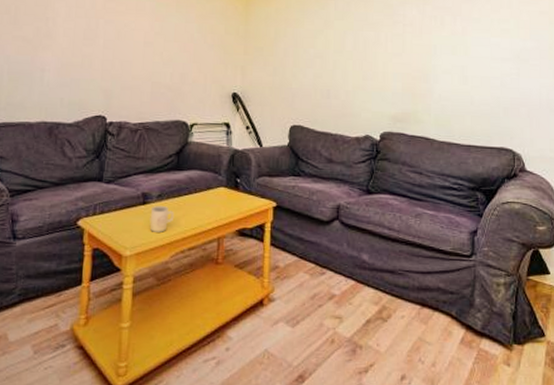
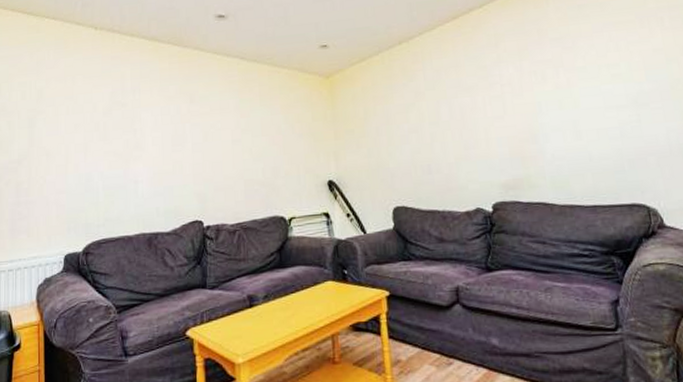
mug: present [148,205,175,232] -> none [257,306,284,336]

